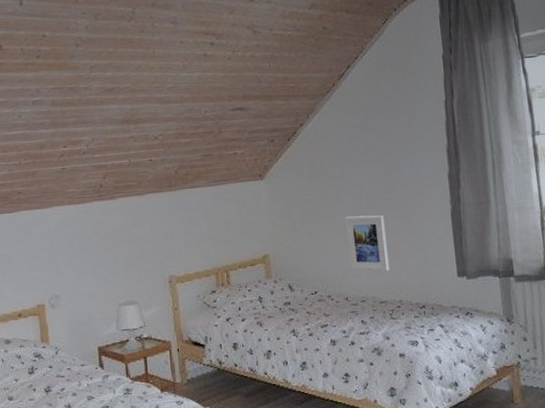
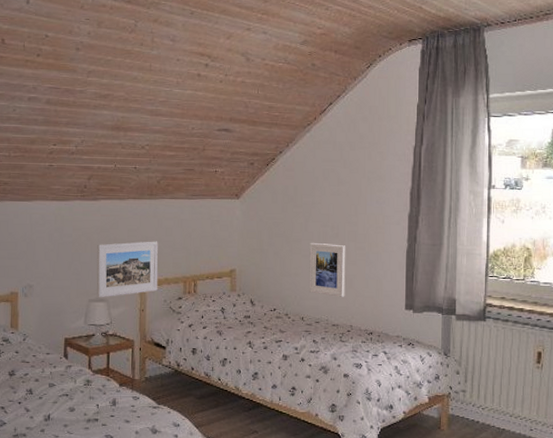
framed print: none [121,234,189,301] -> present [96,241,158,298]

